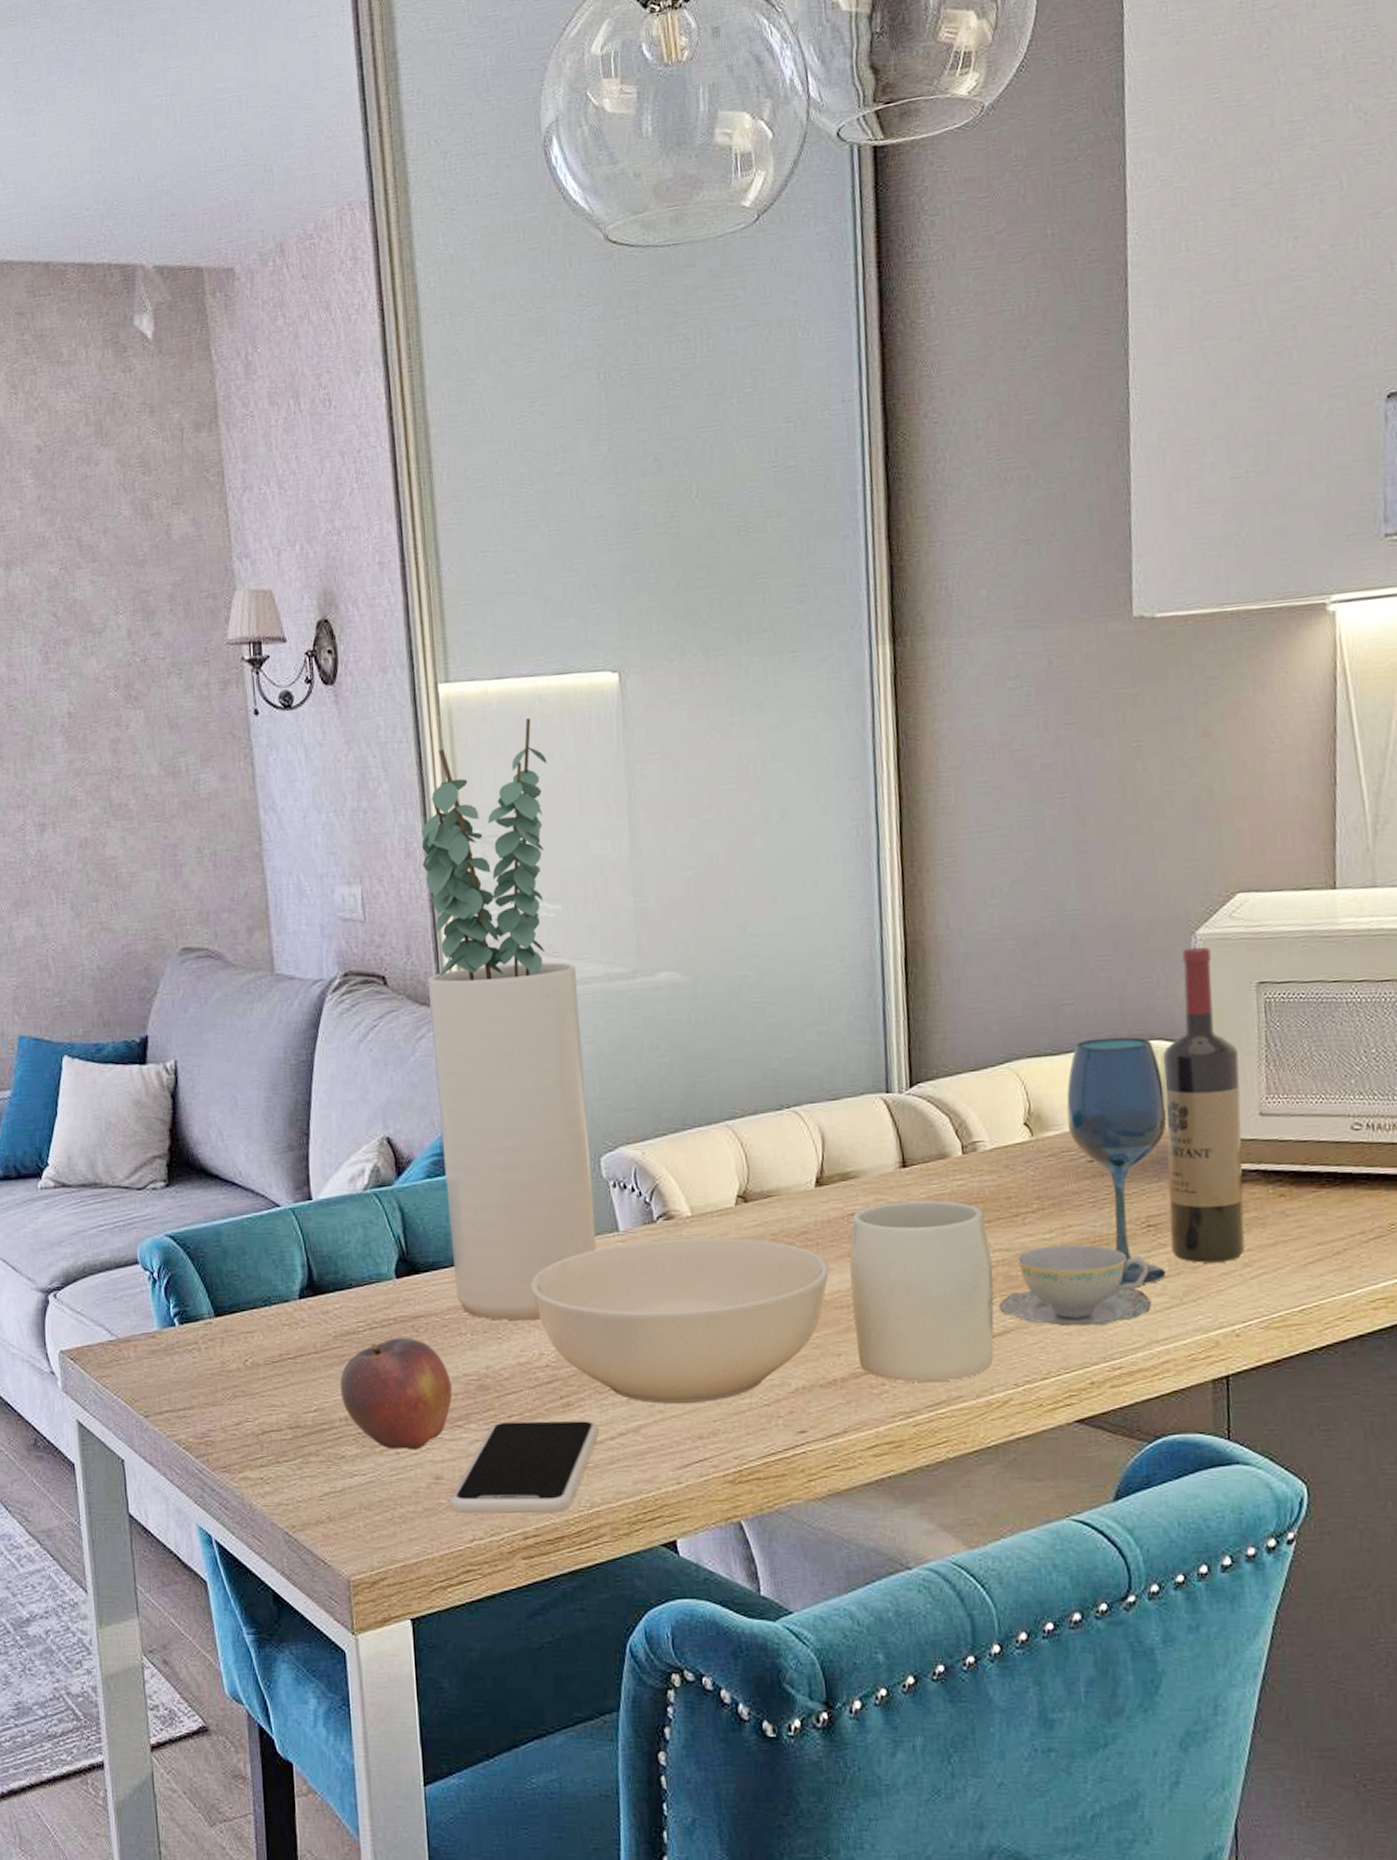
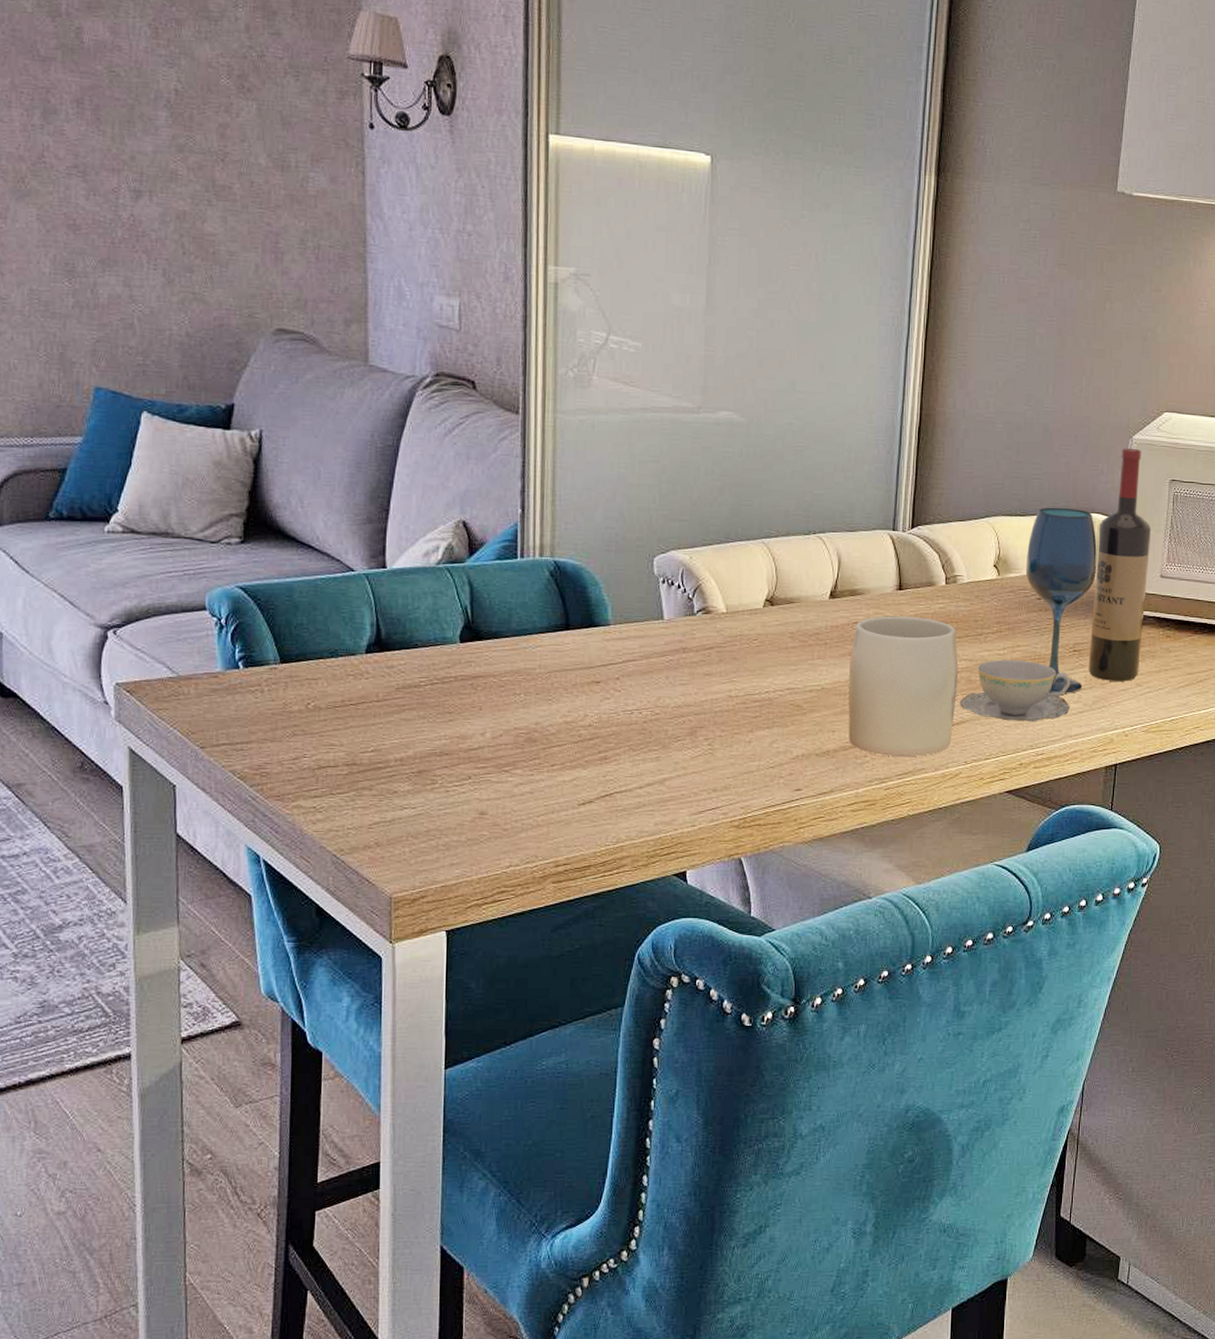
fruit: present [340,1337,452,1451] -> none [398,693,503,789]
vase: present [421,718,596,1320] -> none [513,179,649,686]
smartphone: present [449,1420,600,1515] -> none [490,770,631,846]
bowl: present [529,1237,830,1405] -> none [581,629,833,763]

